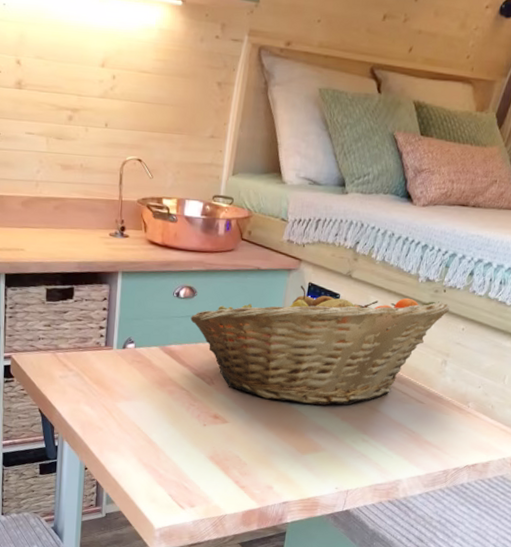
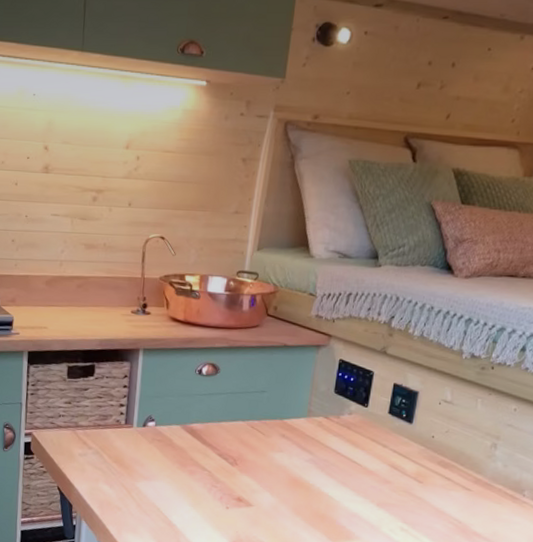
fruit basket: present [190,285,450,406] -> none [213,361,500,491]

